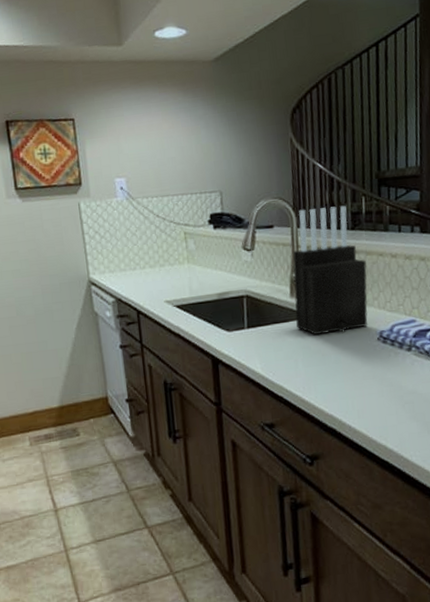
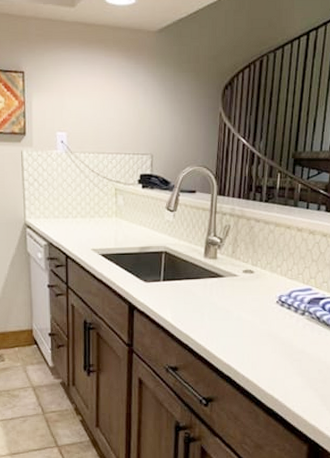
knife block: present [292,205,368,335] -> none [206,179,274,293]

